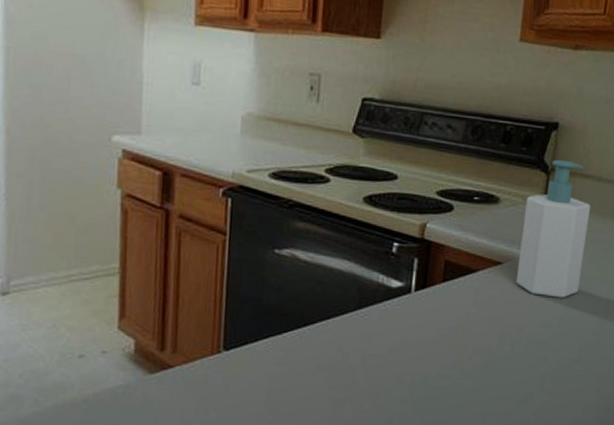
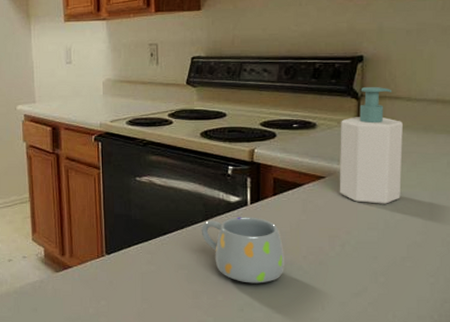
mug: none [351,306,448,390] -> present [201,217,284,284]

